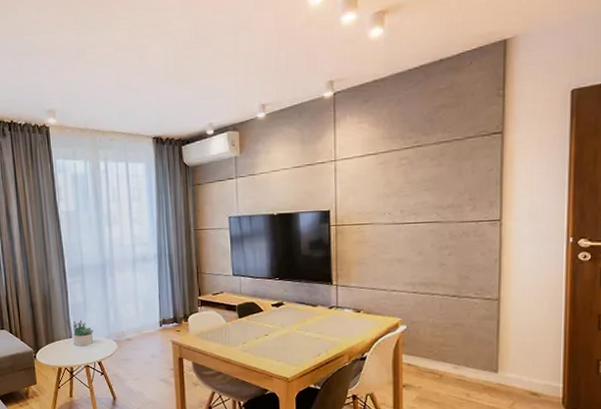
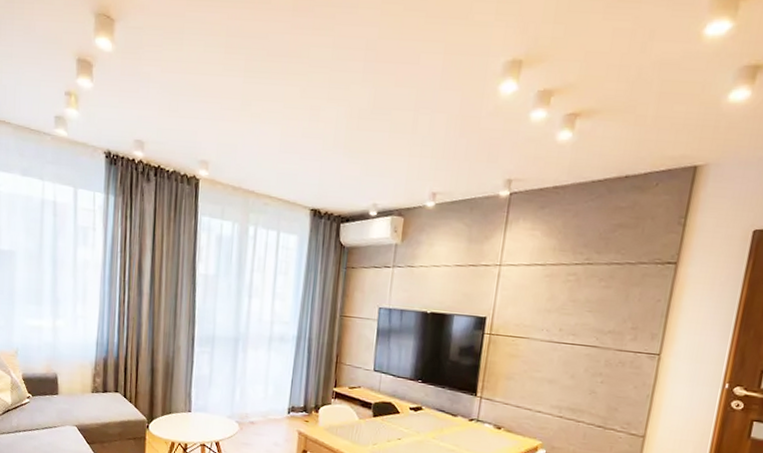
succulent plant: present [73,320,93,347] -> none [192,394,215,424]

